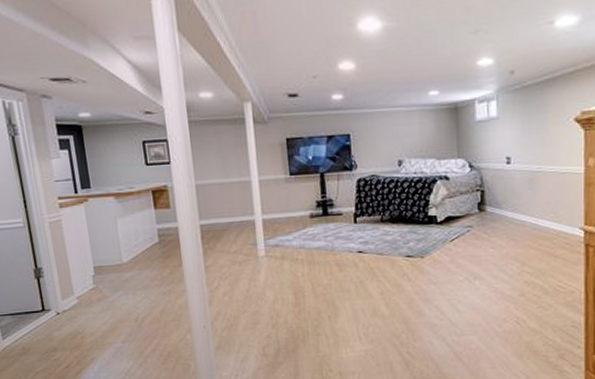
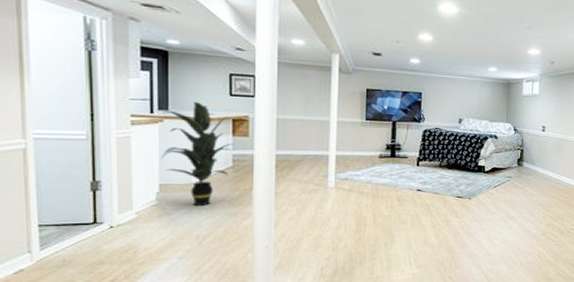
indoor plant: none [81,175,157,287] -> present [158,101,233,207]

